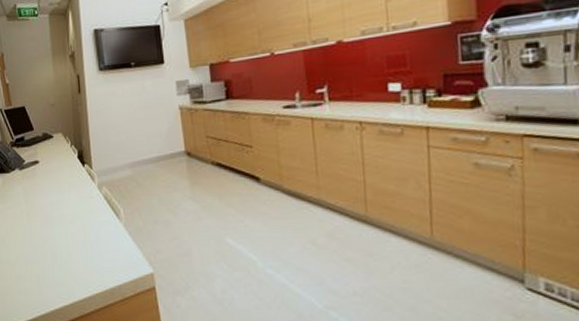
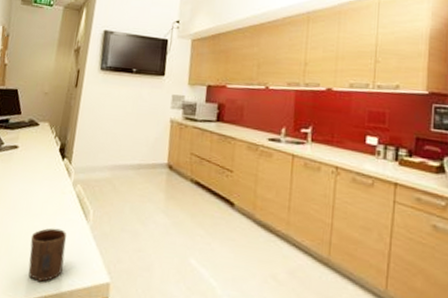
cup: none [70,231,107,282] -> present [28,228,67,282]

